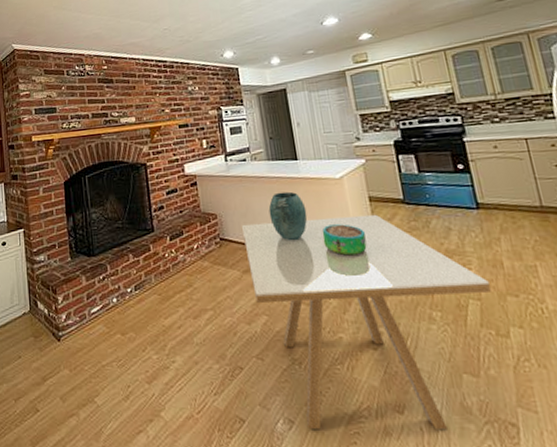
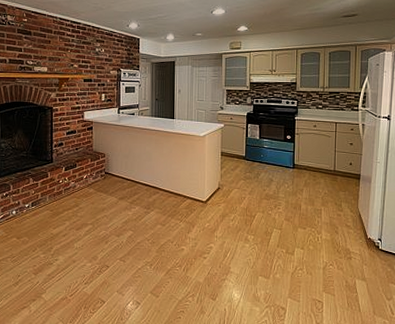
dining table: present [241,214,491,429] -> none [123,163,289,310]
vase: present [268,191,308,241] -> none [146,142,174,179]
decorative bowl: present [322,224,367,256] -> none [182,170,213,193]

